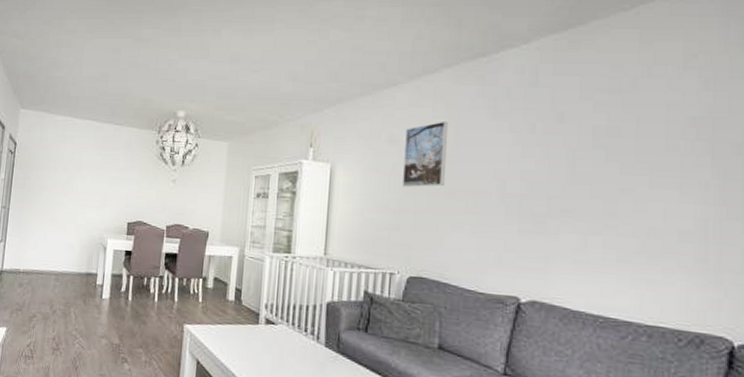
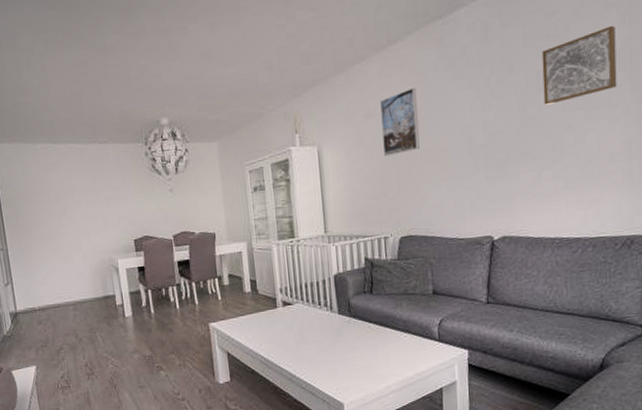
wall art: none [598,89,695,164] -> present [541,25,617,105]

